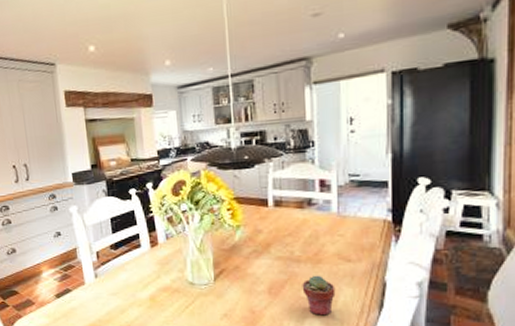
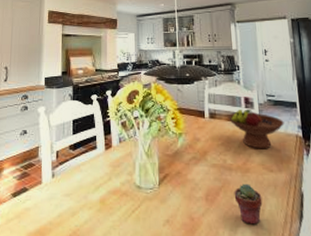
fruit bowl: none [297,193,370,238] -> present [227,110,284,149]

